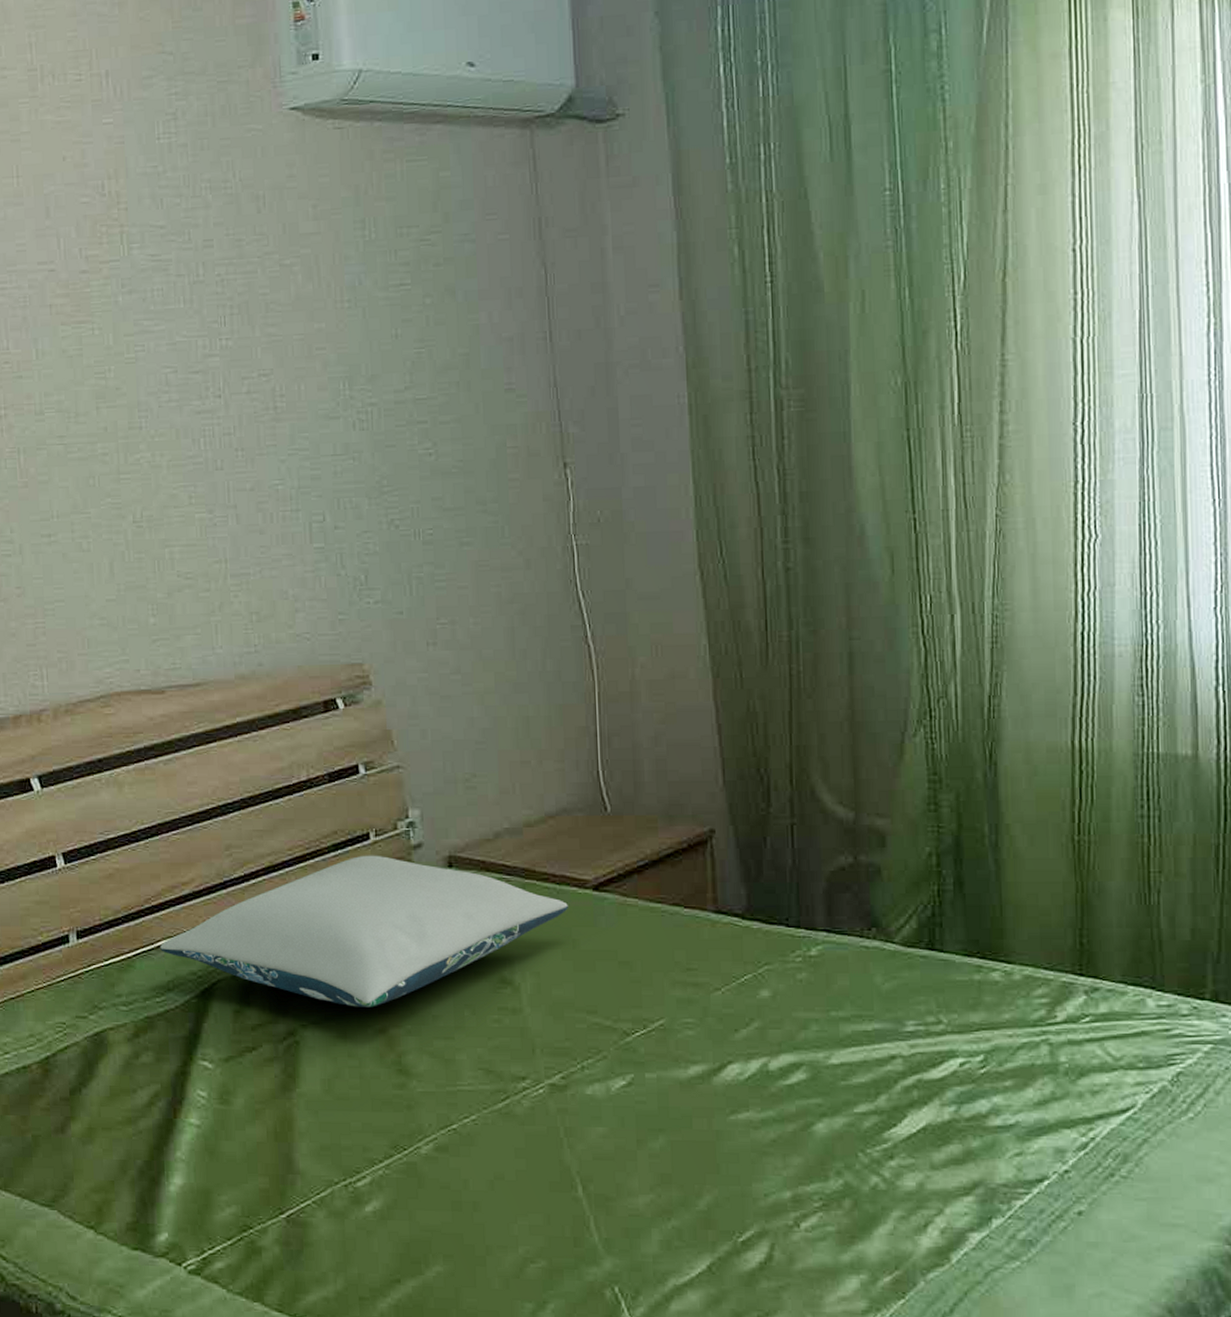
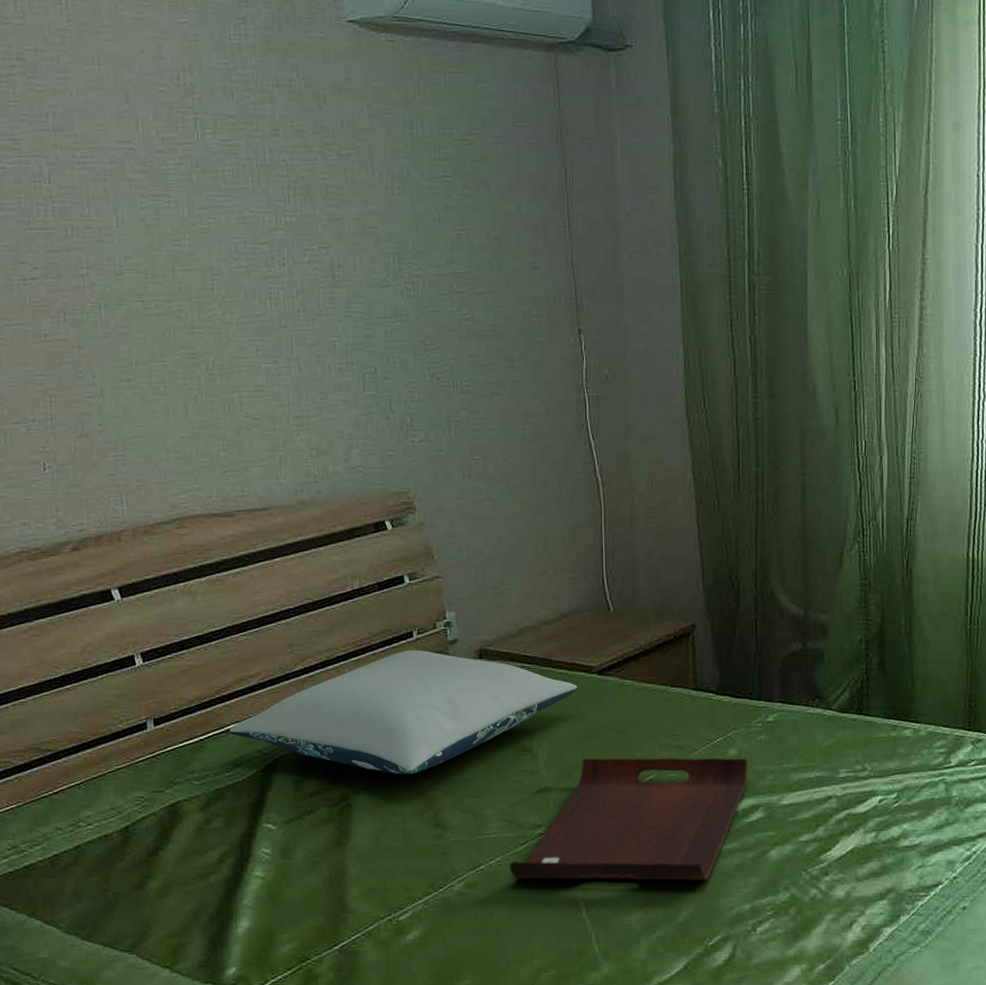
serving tray: none [487,995,786,1158] -> present [509,758,749,881]

